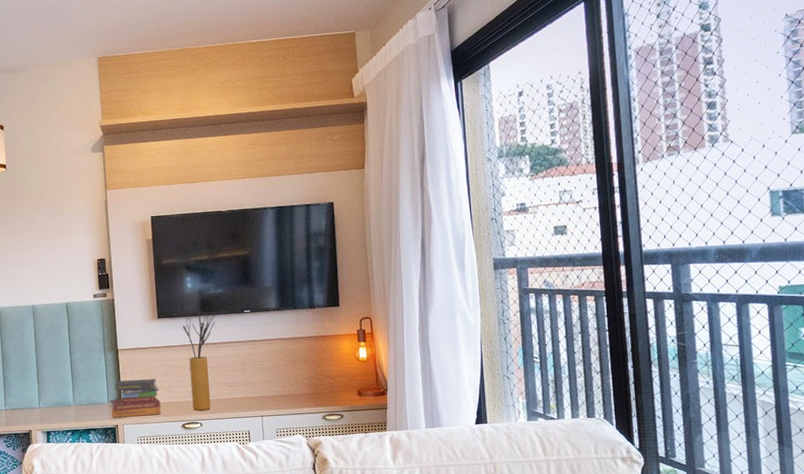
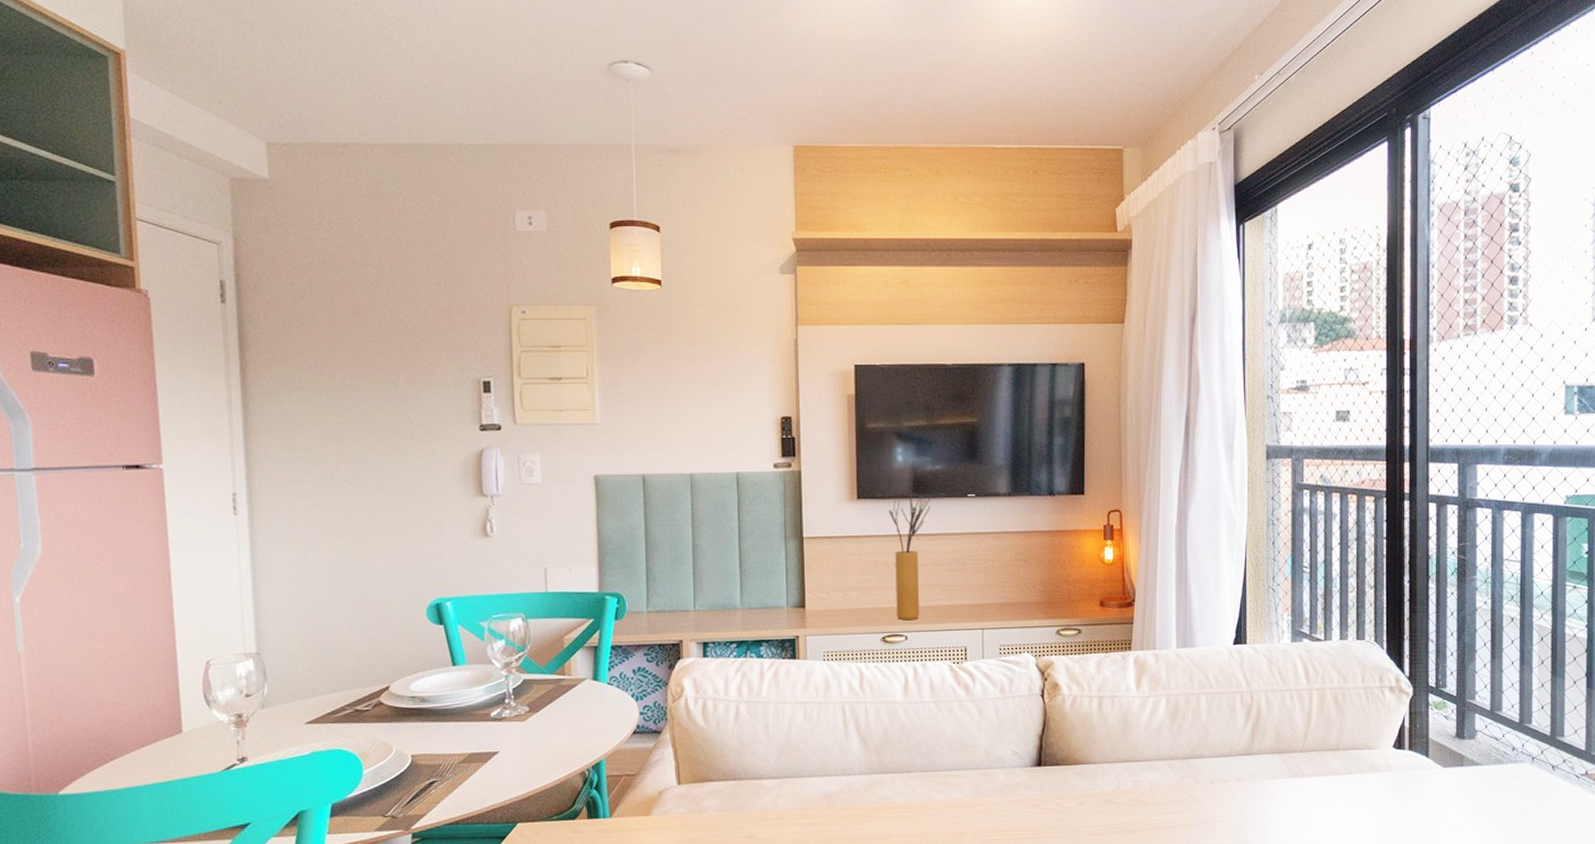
books: present [110,379,161,418] -> none [789,577,856,627]

